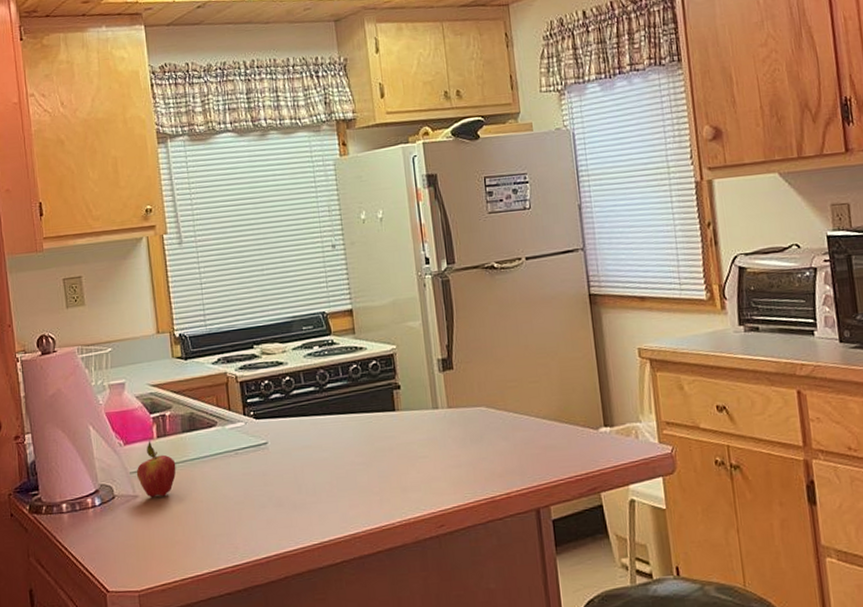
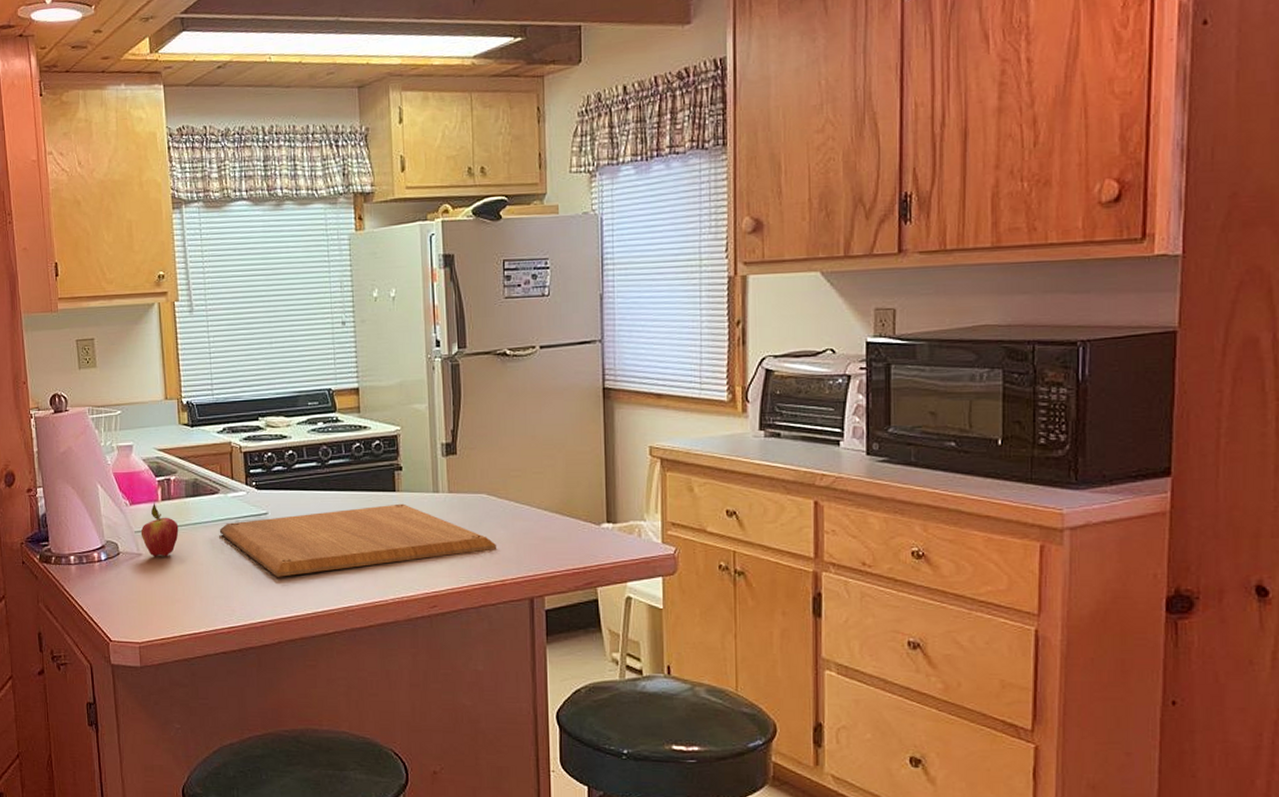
chopping board: none [218,422,500,509] -> present [219,503,497,577]

